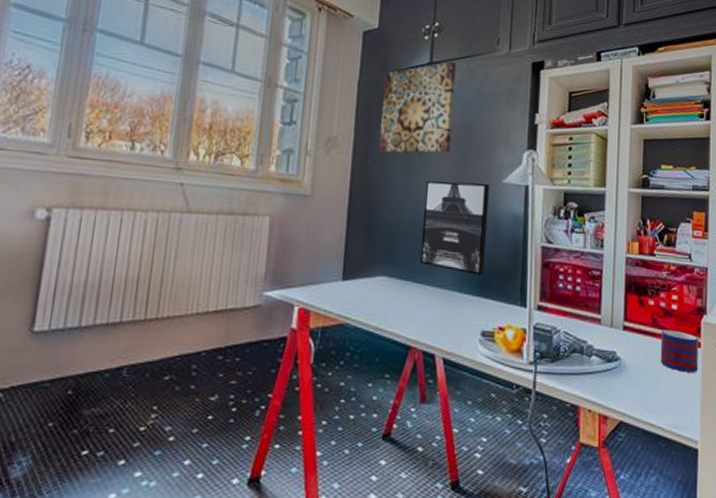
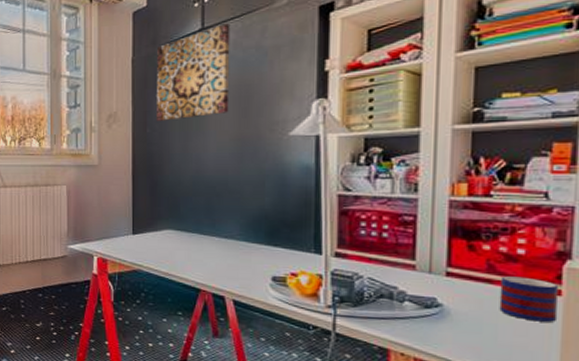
wall art: present [420,181,490,276] -> none [204,138,274,226]

